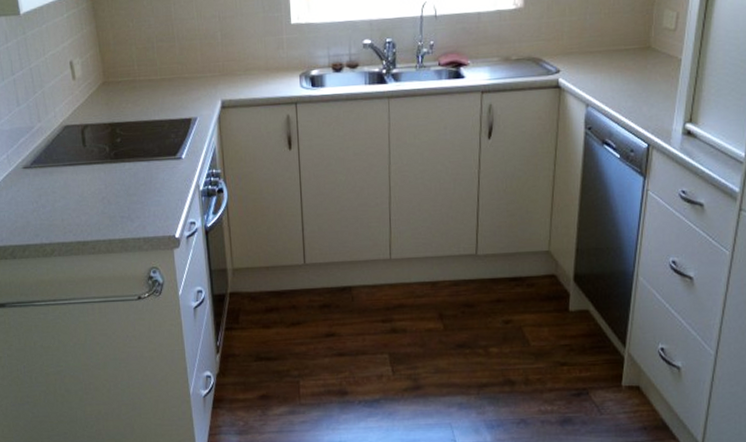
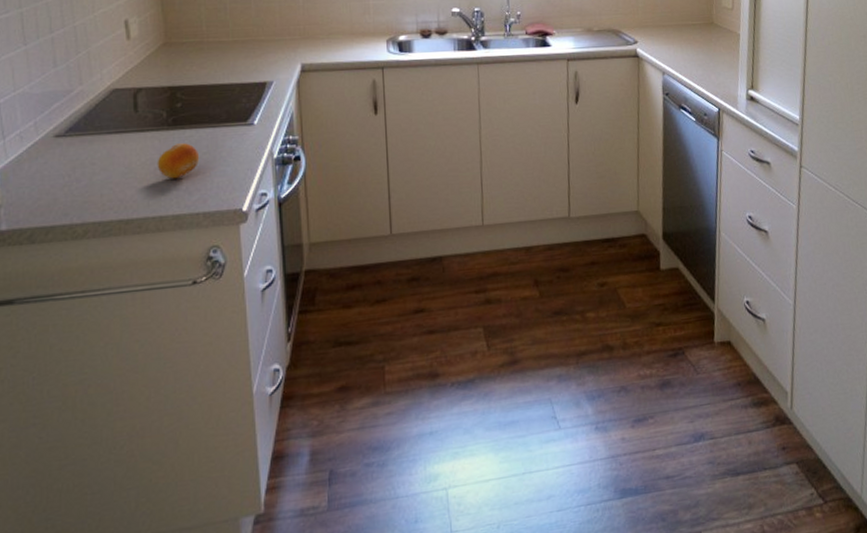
fruit: none [104,174,138,207] -> present [157,142,200,179]

